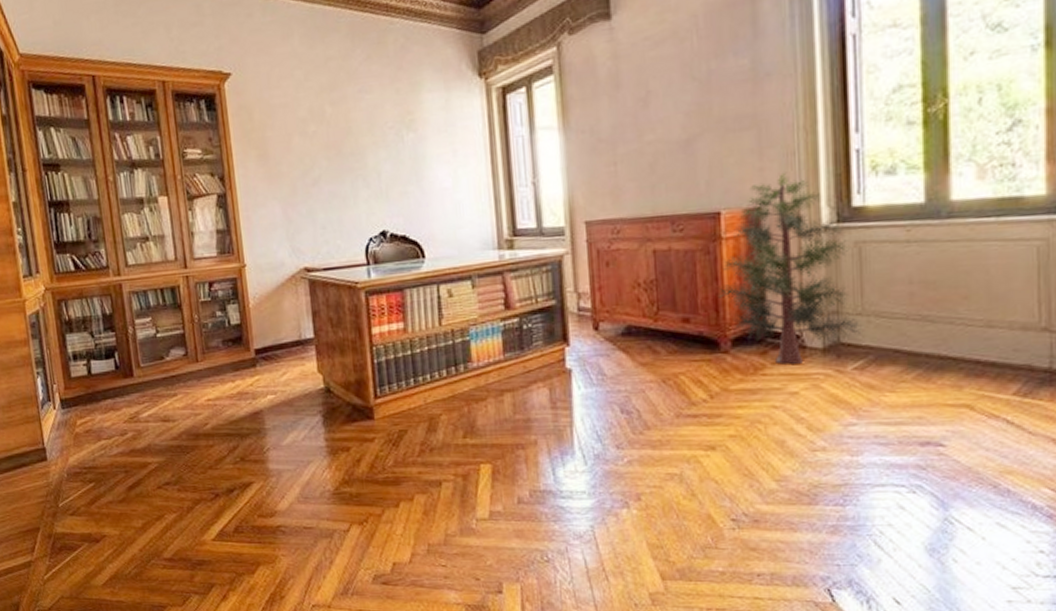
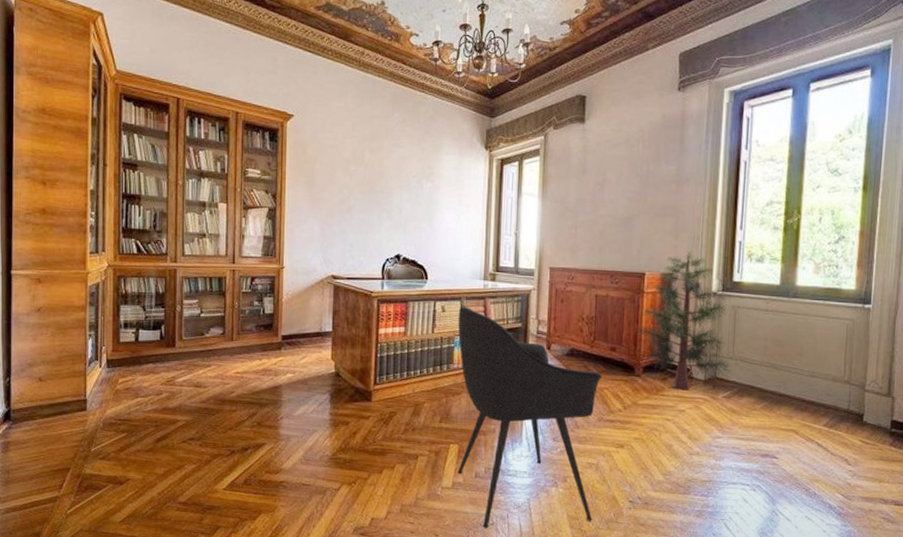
armchair: none [470,286,683,566] -> present [458,306,602,528]

